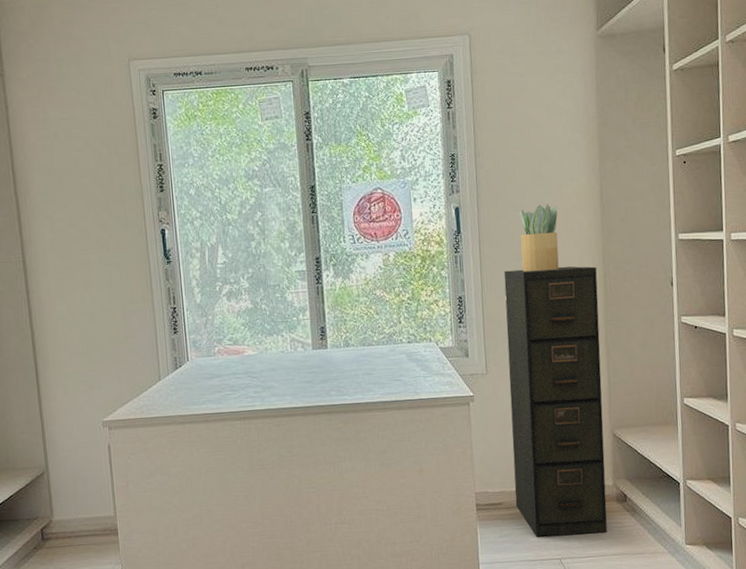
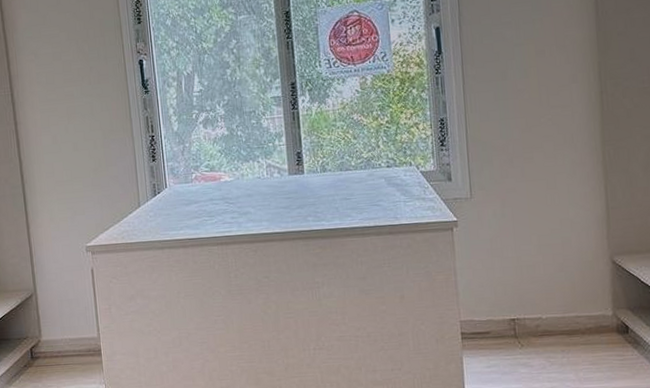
filing cabinet: present [503,266,607,537] -> none [488,83,607,368]
potted plant: present [519,204,559,272] -> none [505,19,550,91]

